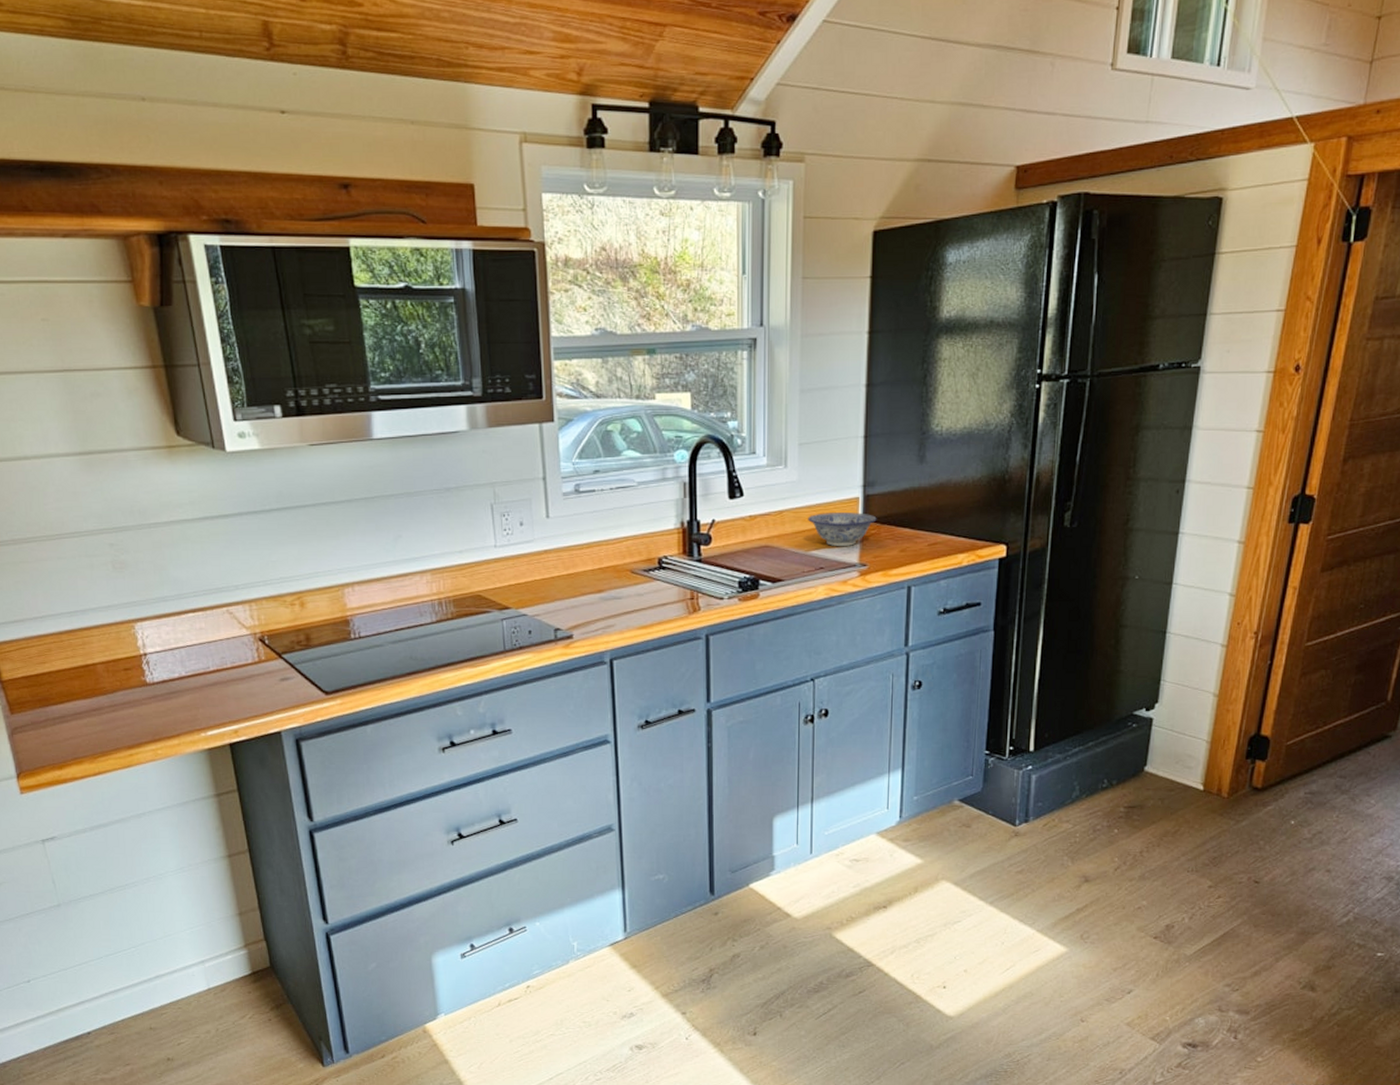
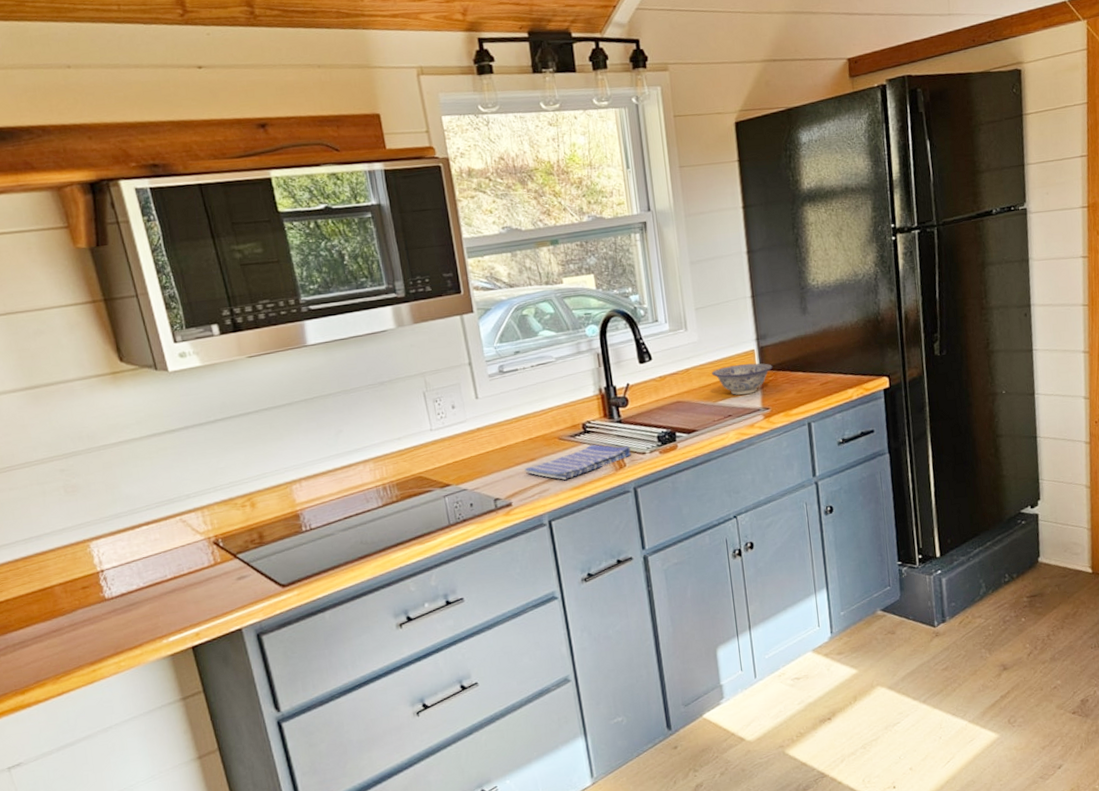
dish towel: none [590,582,709,617] -> present [524,444,632,480]

